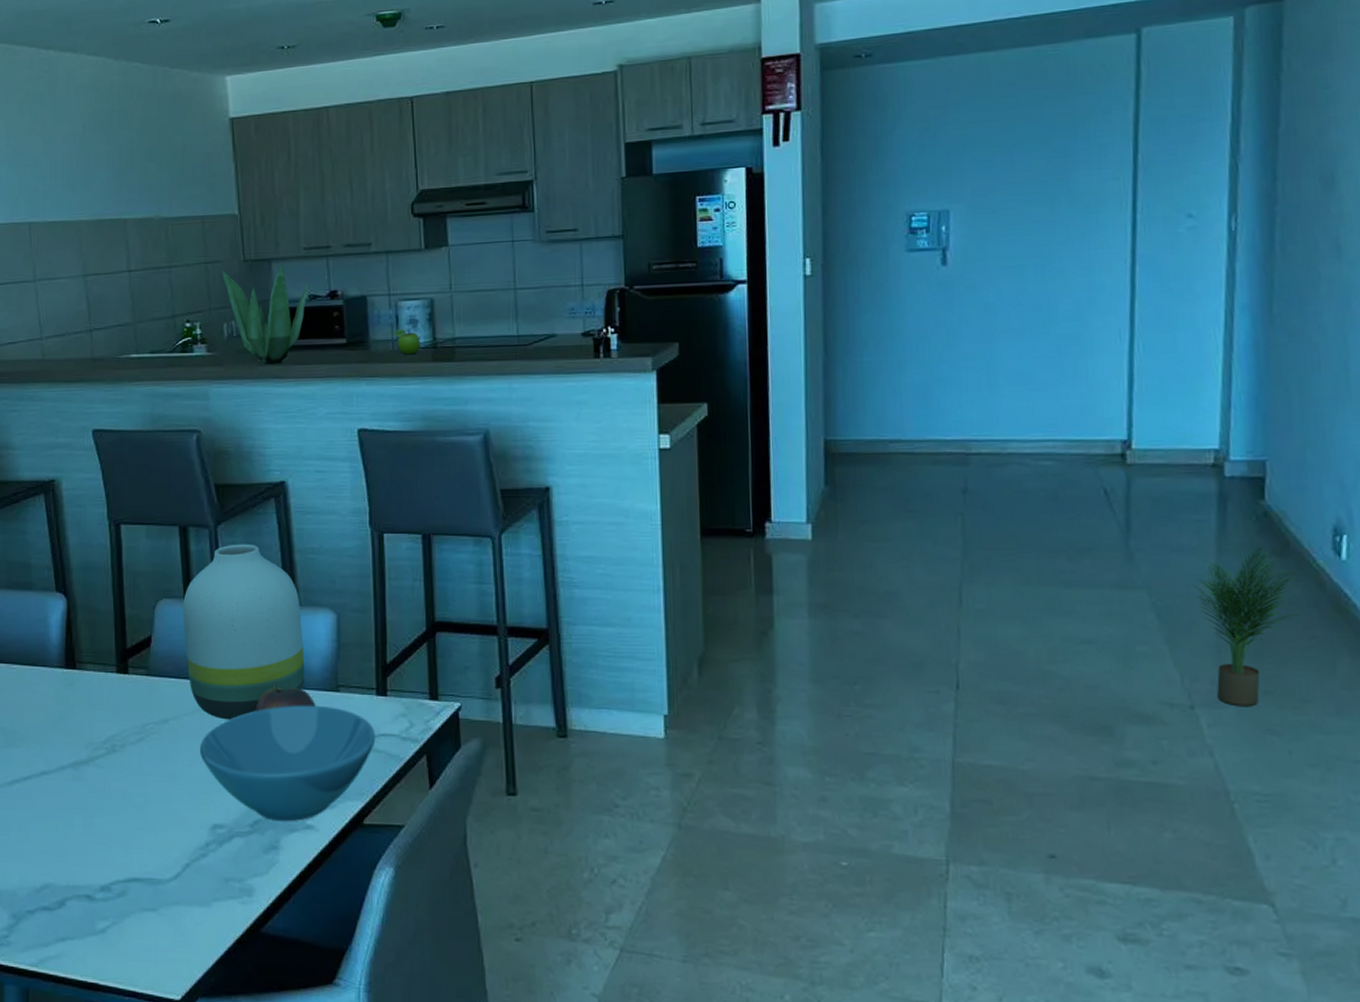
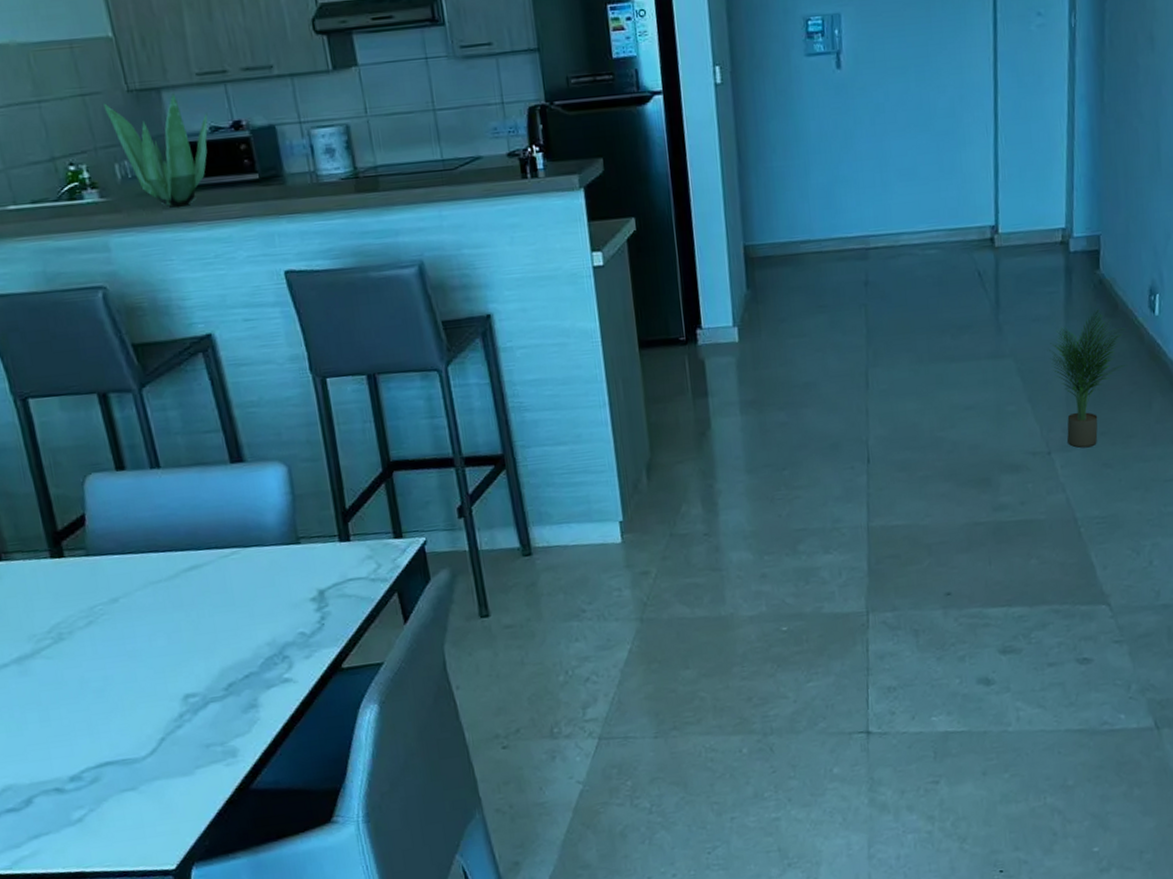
vase: present [183,543,305,720] -> none [115,404,262,589]
bowl: present [199,705,376,822] -> none [157,559,344,680]
fruit: present [256,685,316,712] -> none [213,546,278,577]
fruit: present [394,328,421,356] -> none [310,159,342,189]

